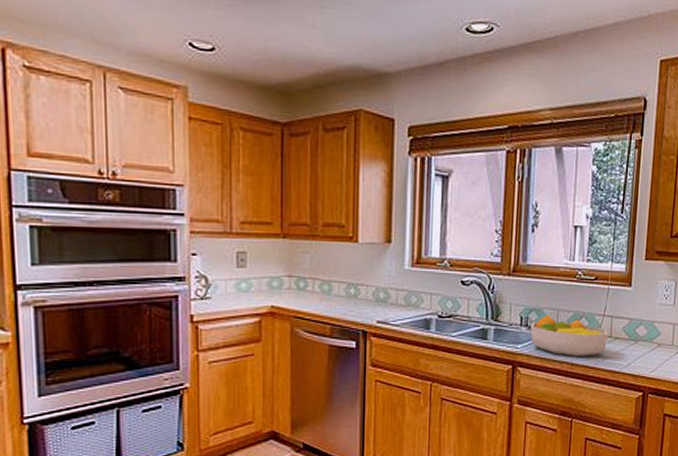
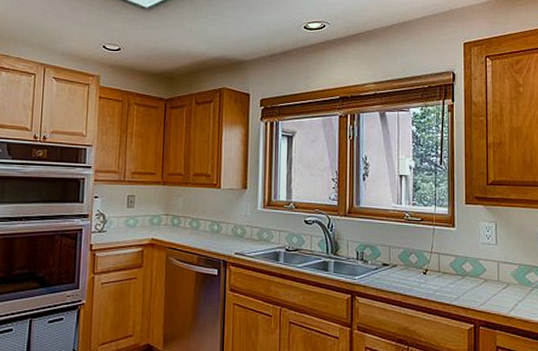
fruit bowl: present [530,314,609,356] -> none [366,250,437,289]

